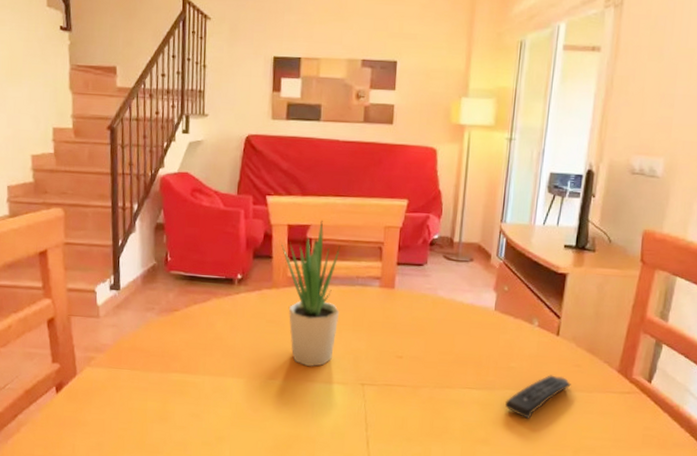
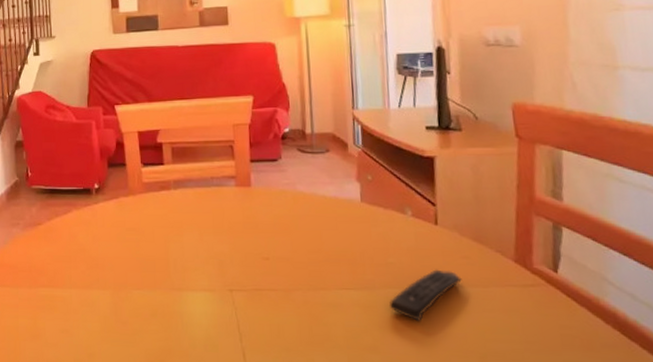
potted plant: present [281,220,341,367] -> none [133,124,199,275]

